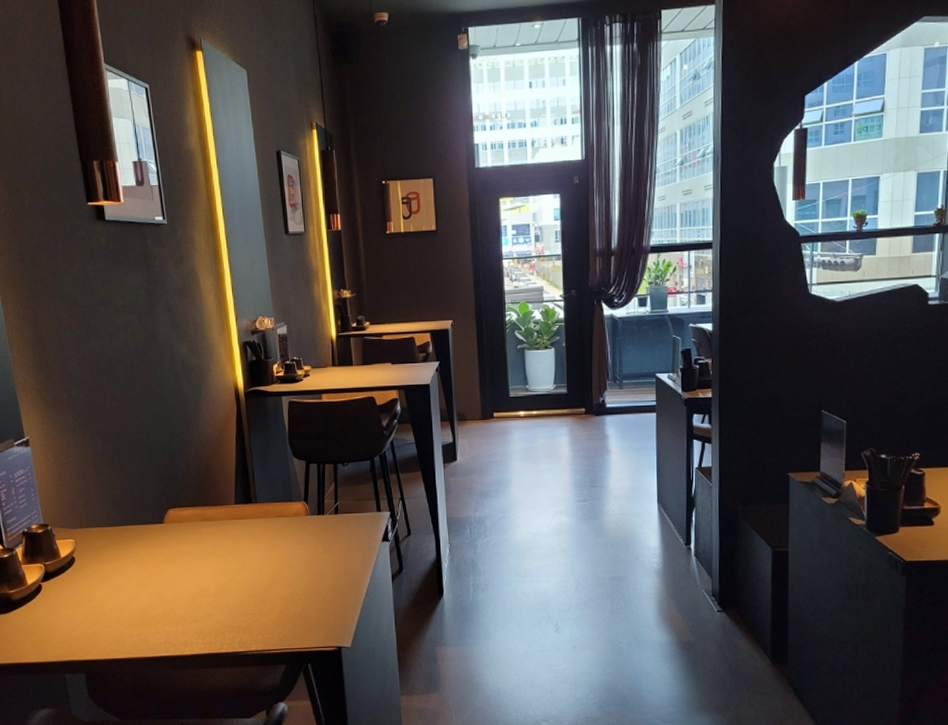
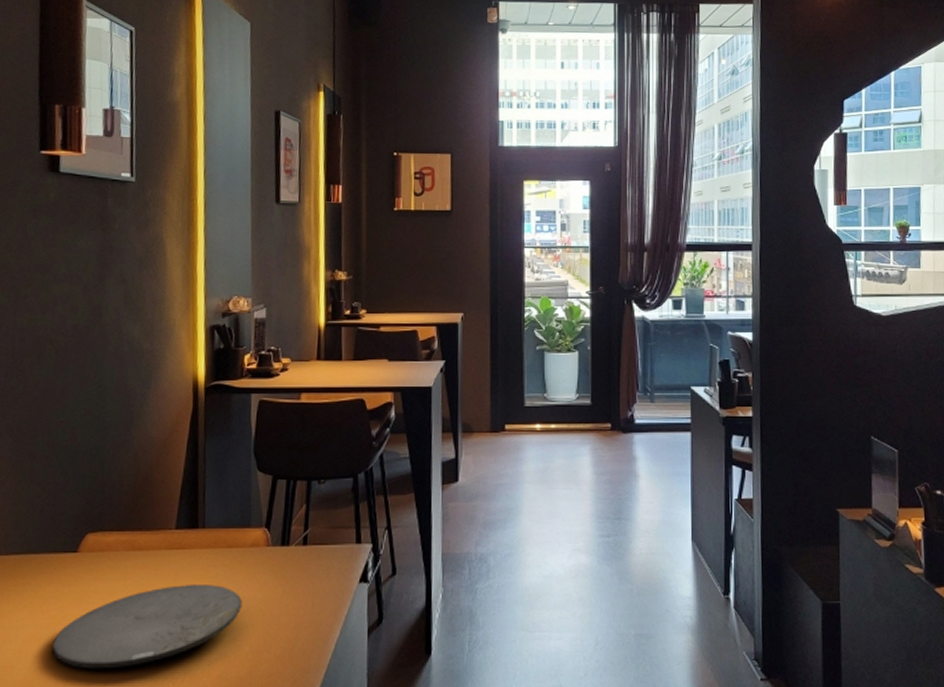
plate: none [154,545,292,608] -> present [52,585,242,670]

